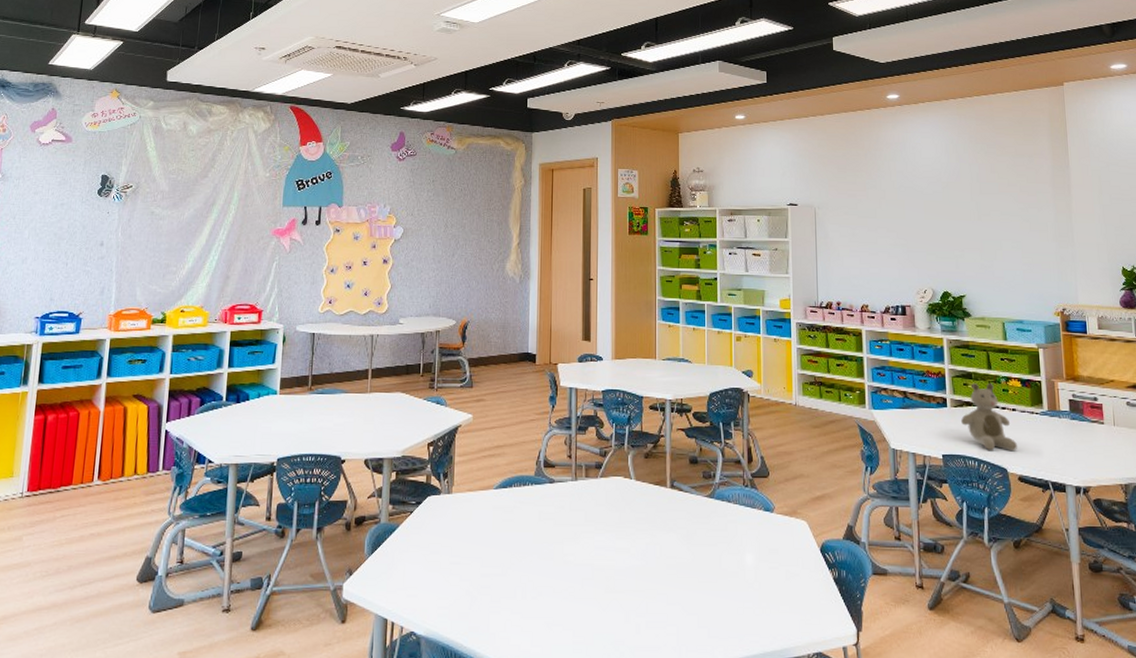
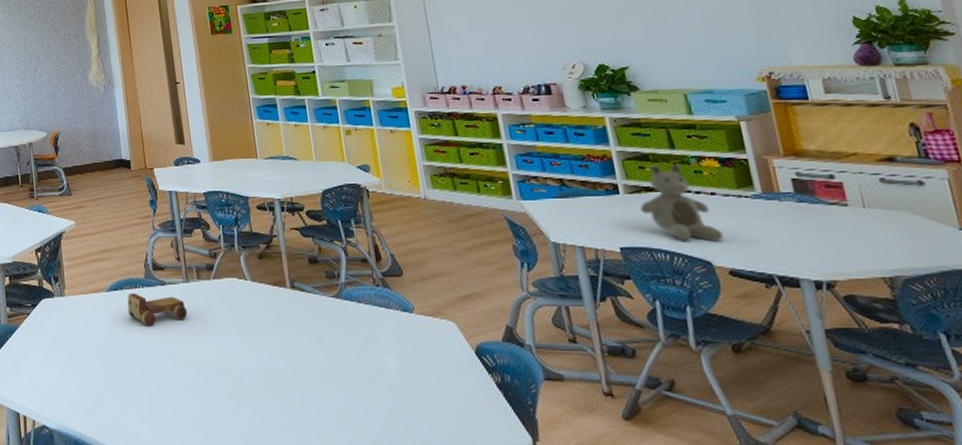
toy truck: none [513,490,572,526] -> present [127,292,188,327]

